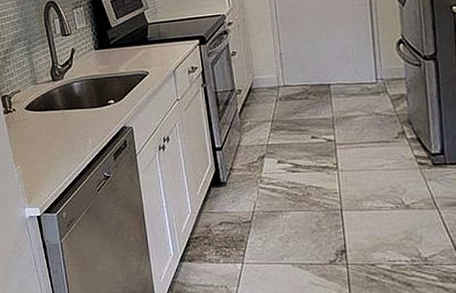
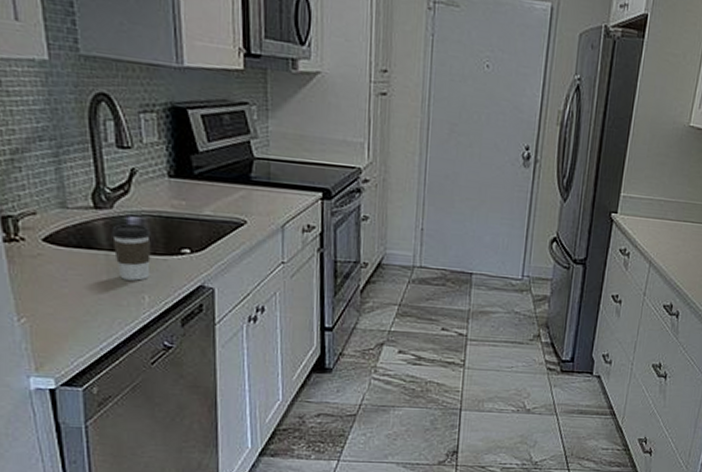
coffee cup: none [63,87,91,130] -> present [110,223,151,281]

